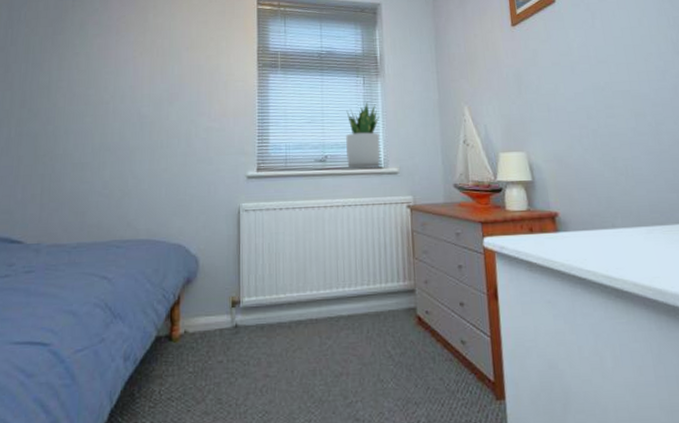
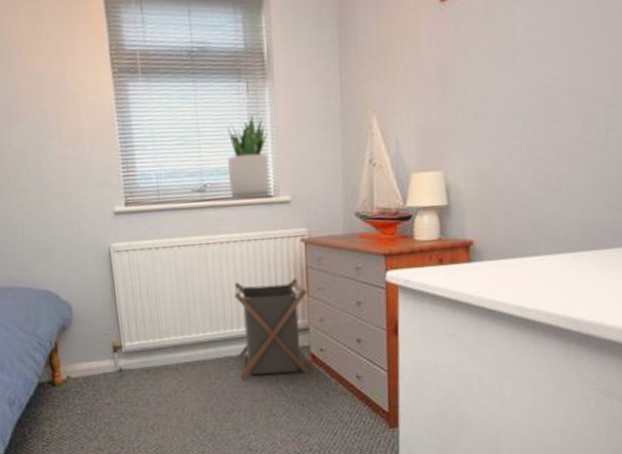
laundry basket: none [347,240,417,341] -> present [234,277,310,380]

